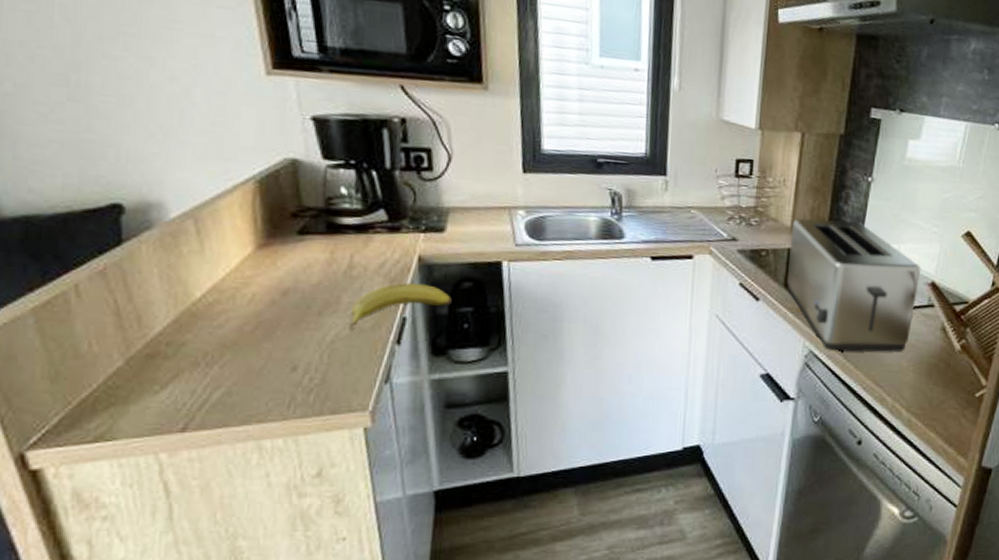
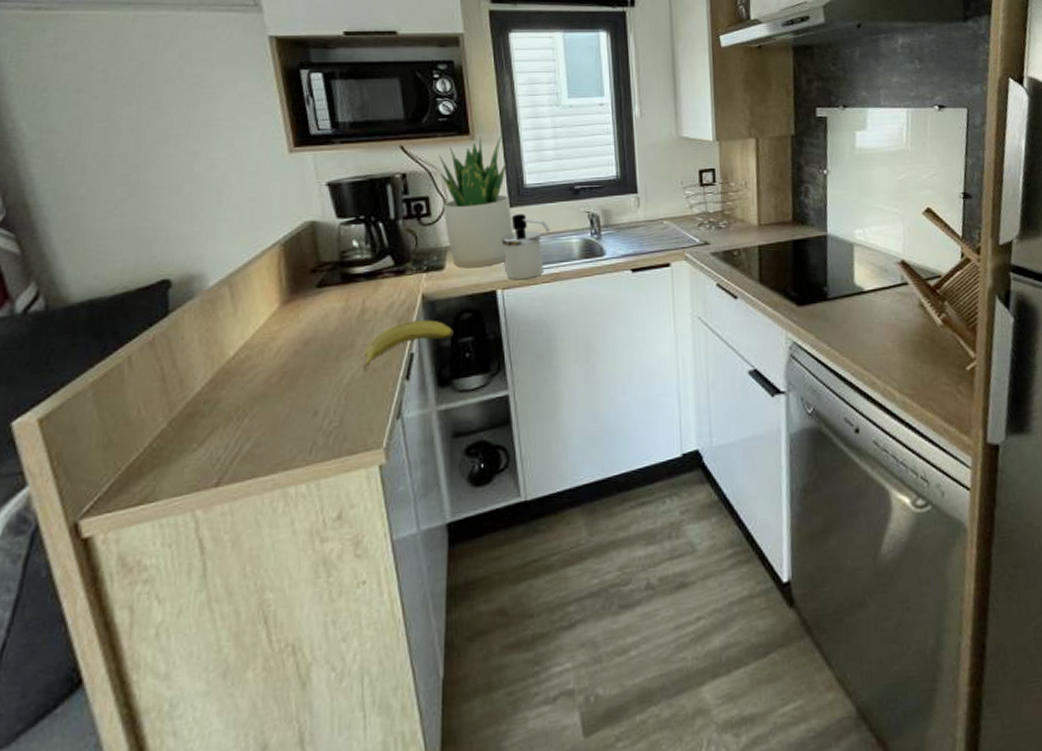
planter: none [444,87,525,235] -> present [438,136,513,269]
soap dispenser: none [511,181,566,254] -> present [501,214,550,280]
toaster: present [786,219,921,352] -> none [758,212,889,341]

